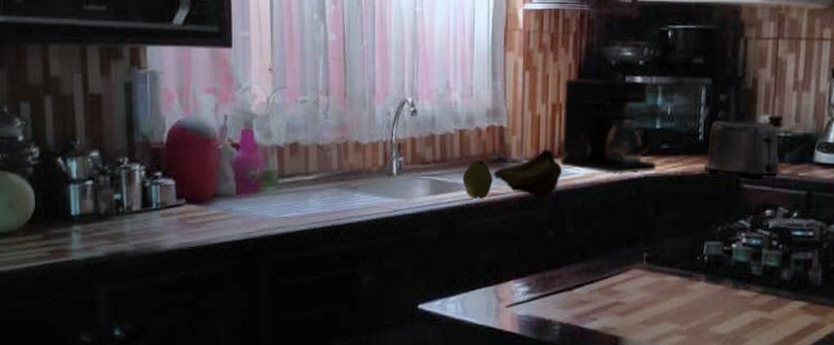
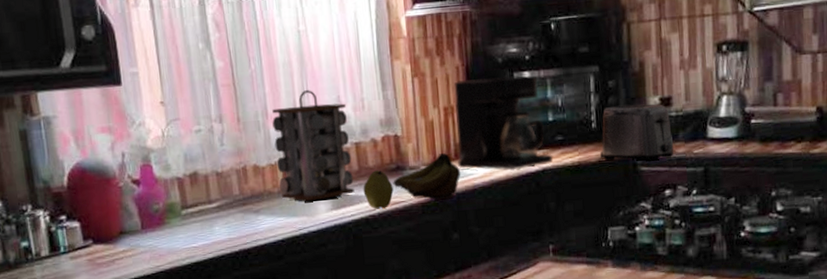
spice rack: none [378,72,455,184] -> present [272,90,355,202]

